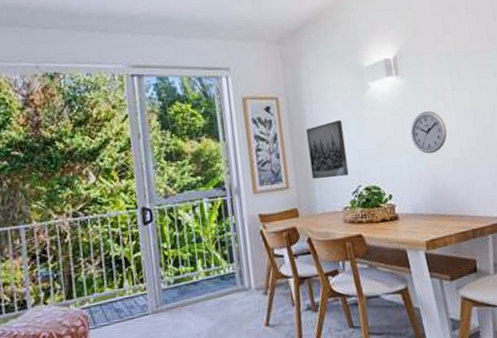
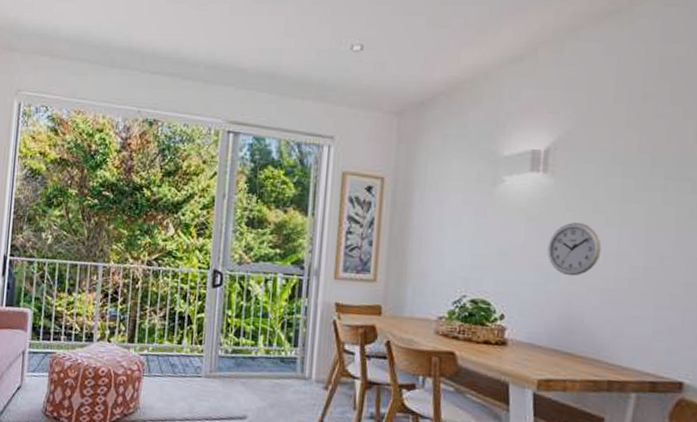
wall art: present [306,120,349,179] -> none [407,215,458,282]

